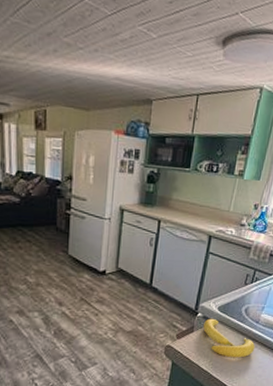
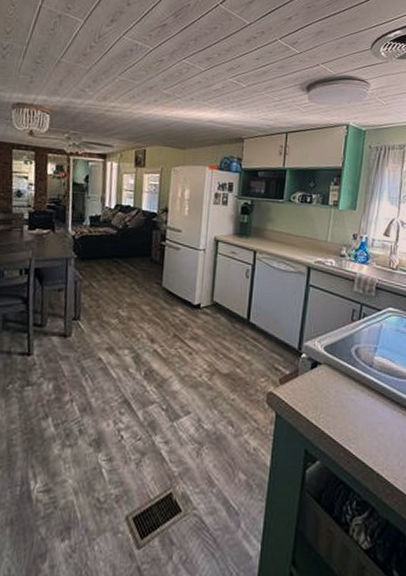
banana: present [203,318,255,358] -> none [309,360,372,410]

